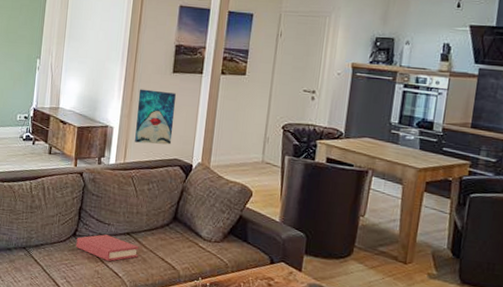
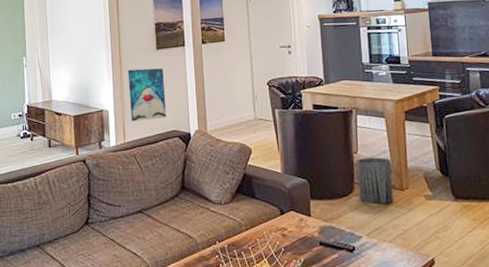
hardback book: present [76,234,139,262] -> none [90,217,154,244]
trash can: none [357,222,400,274] -> present [357,157,393,205]

